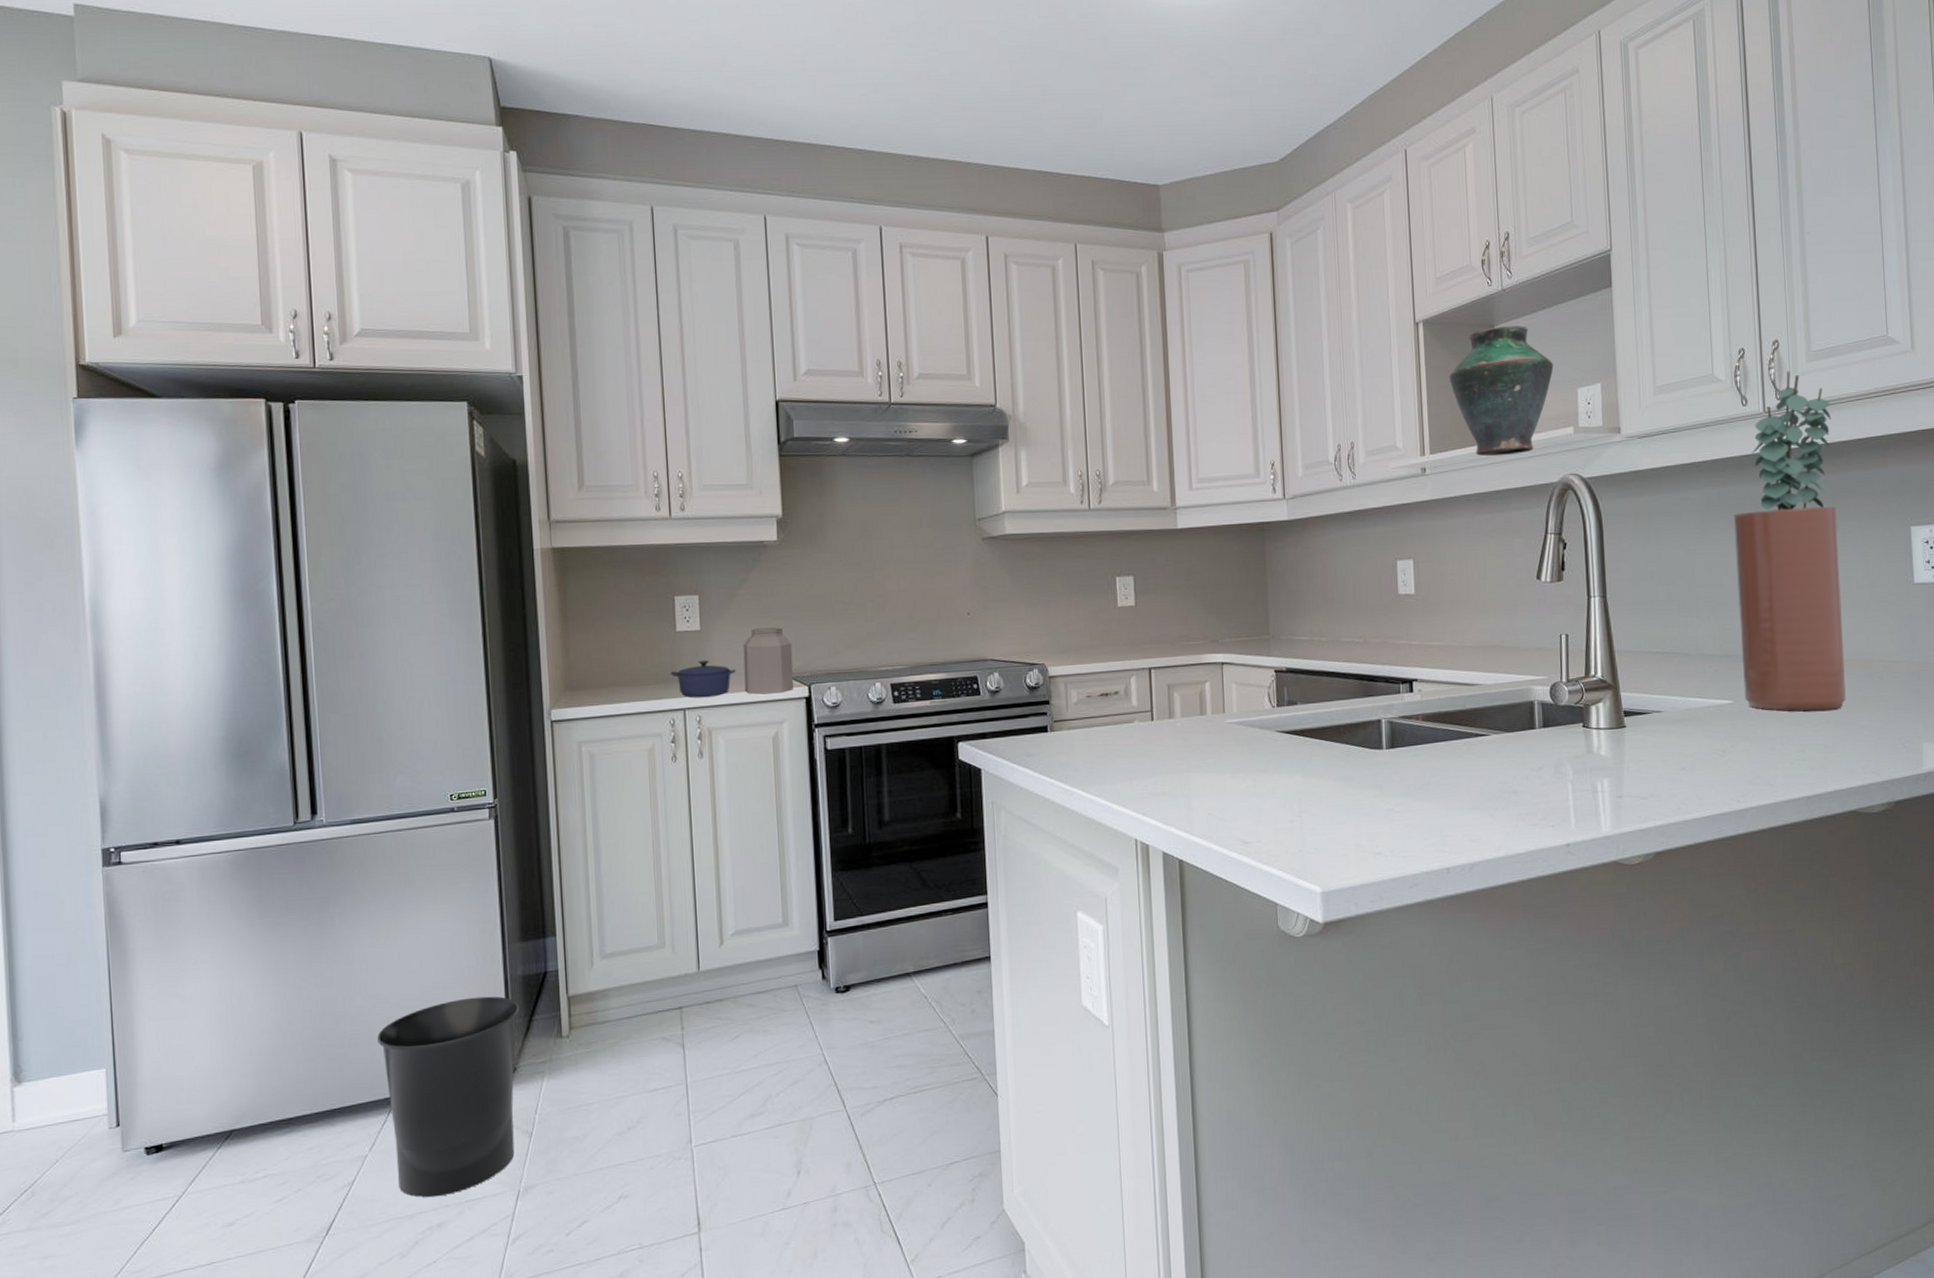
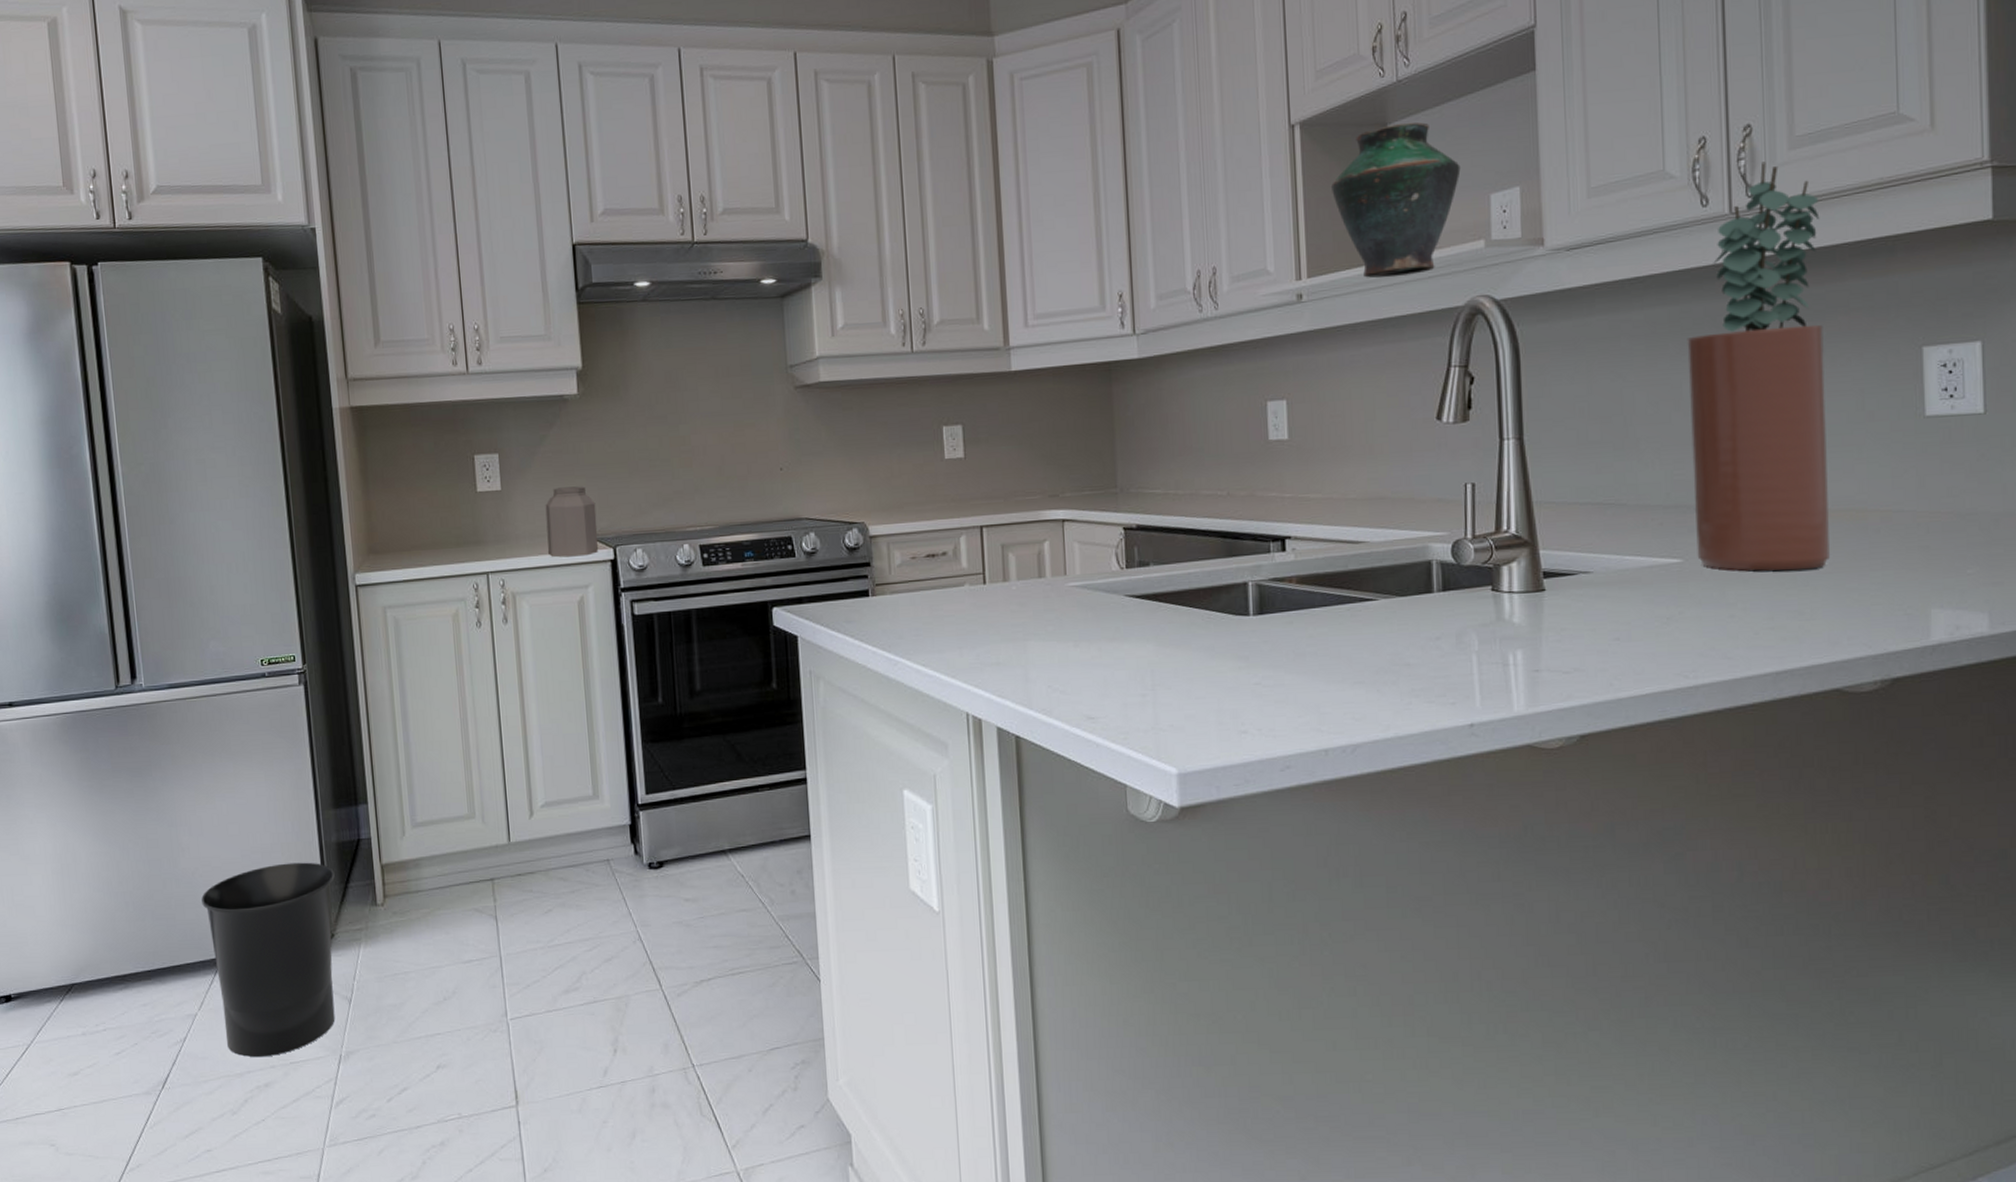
cooking pot: present [670,659,736,699] -> none [472,521,539,562]

